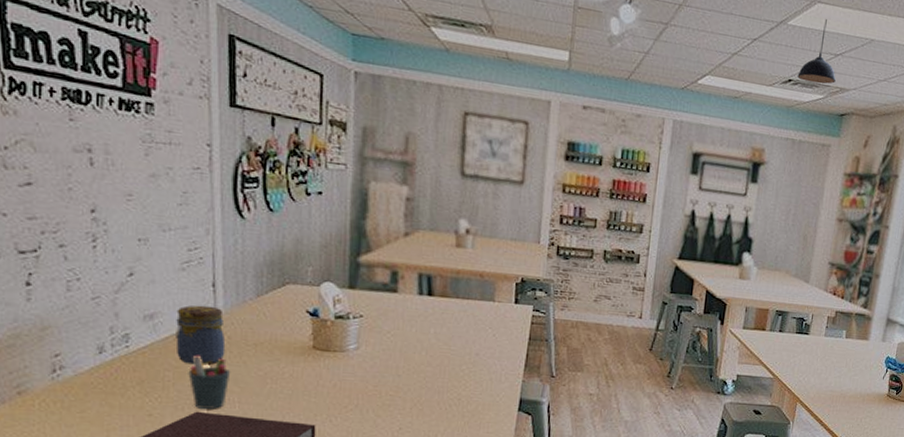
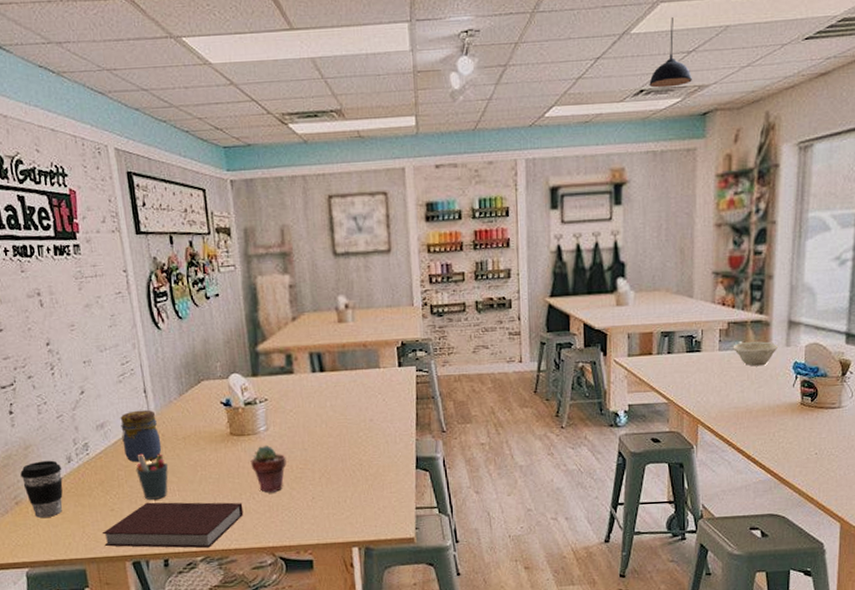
coffee cup: none [30,346,90,414] -> present [20,460,63,518]
potted succulent: none [332,365,375,417] -> present [250,446,287,493]
bowl: none [837,332,876,356] -> present [733,341,779,367]

